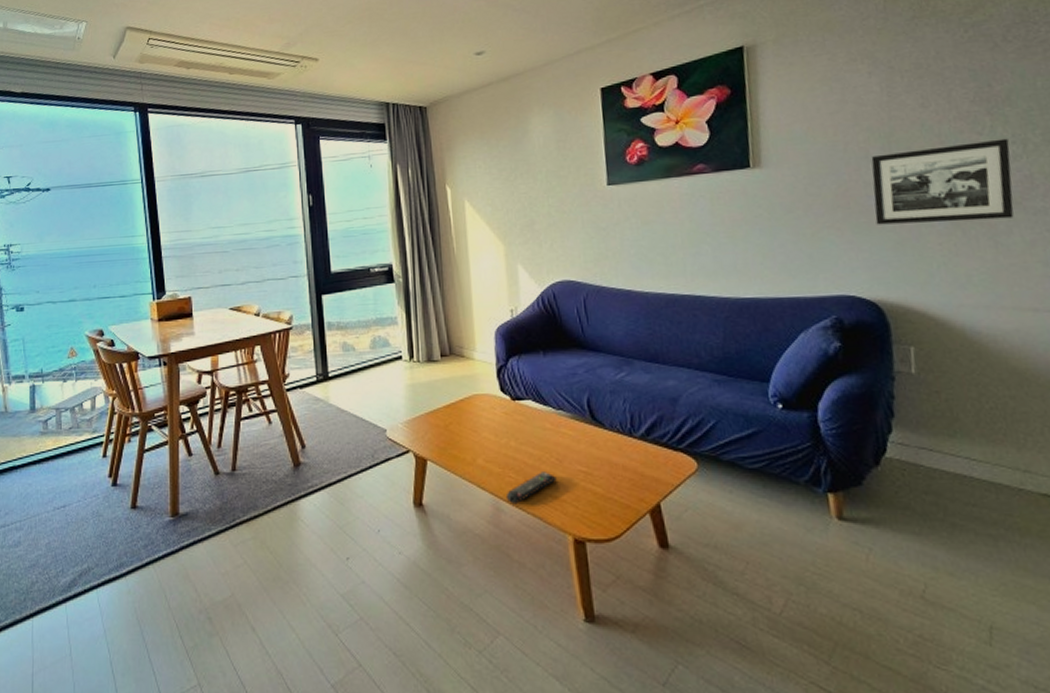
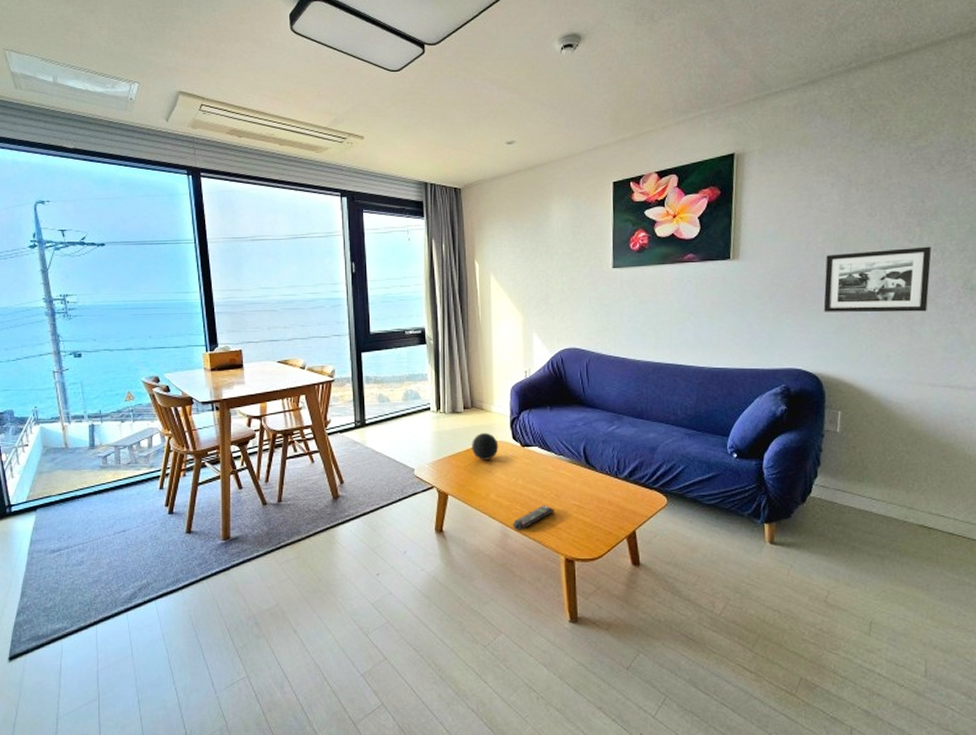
decorative ball: none [452,385,485,418] -> present [472,433,499,460]

